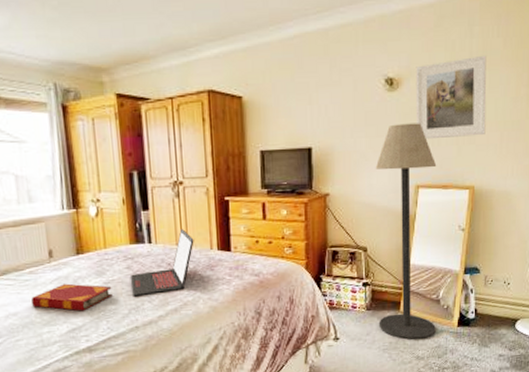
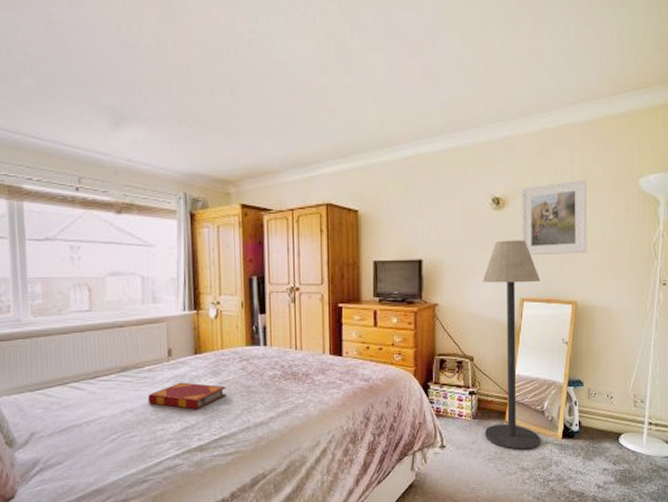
laptop: present [131,229,194,297] -> none [245,333,308,398]

